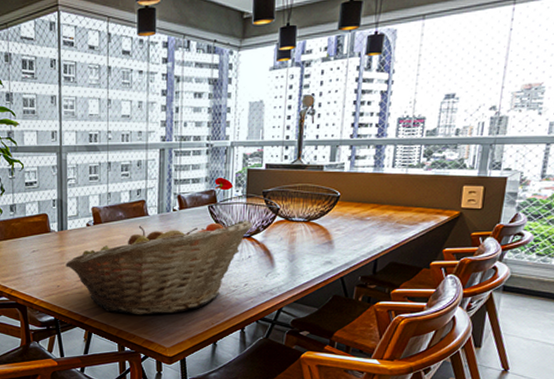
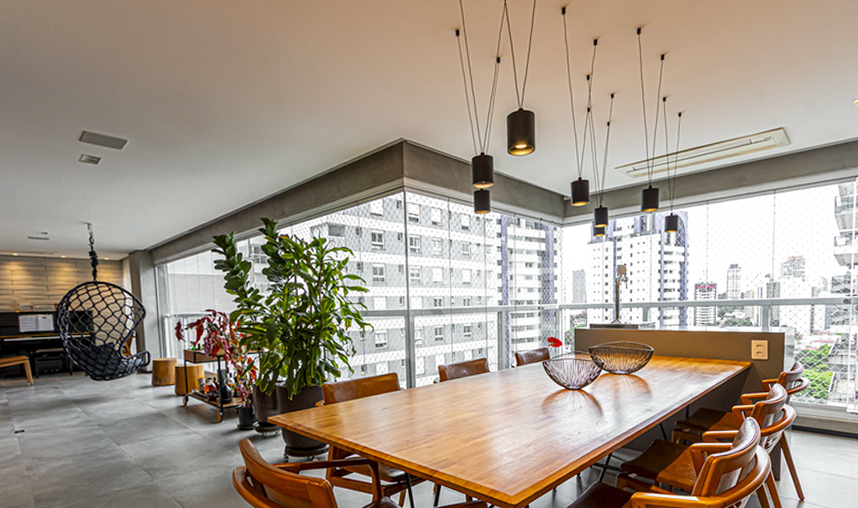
fruit basket: present [66,220,253,315] -> none [415,374,582,466]

